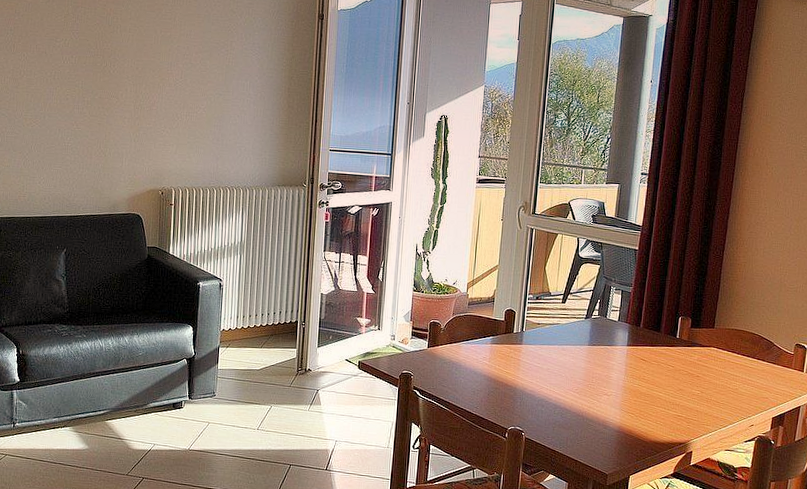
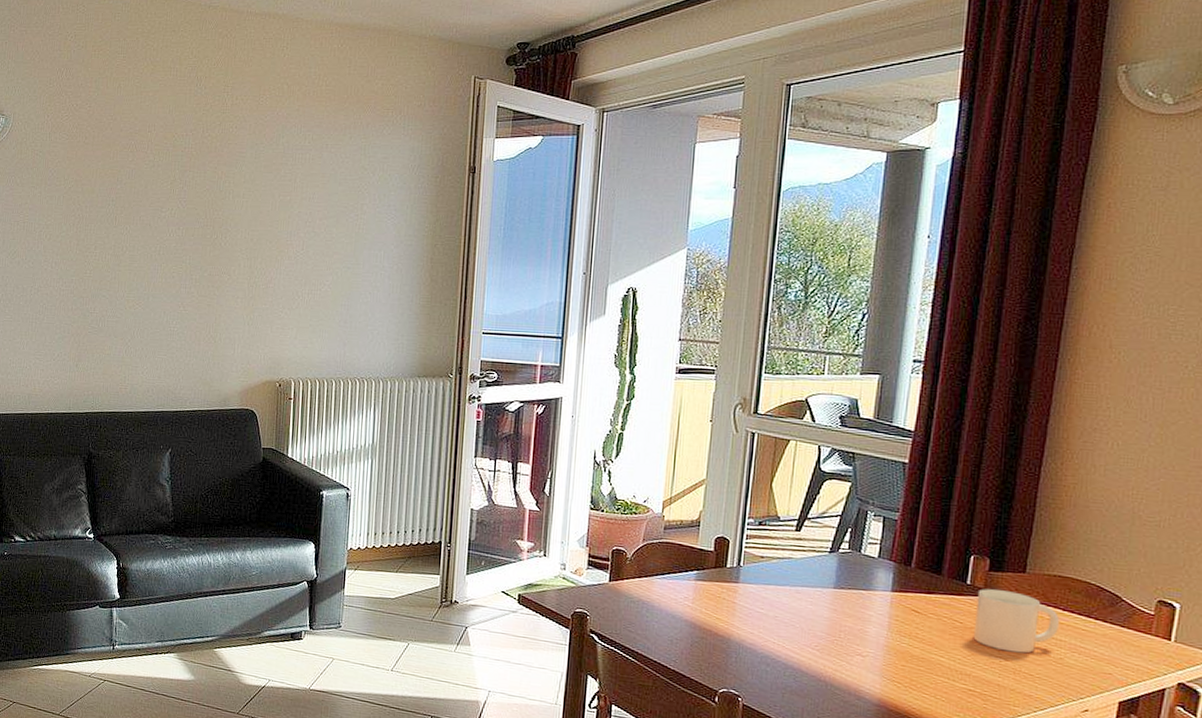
mug: none [681,341,736,387] -> present [973,589,1060,654]

